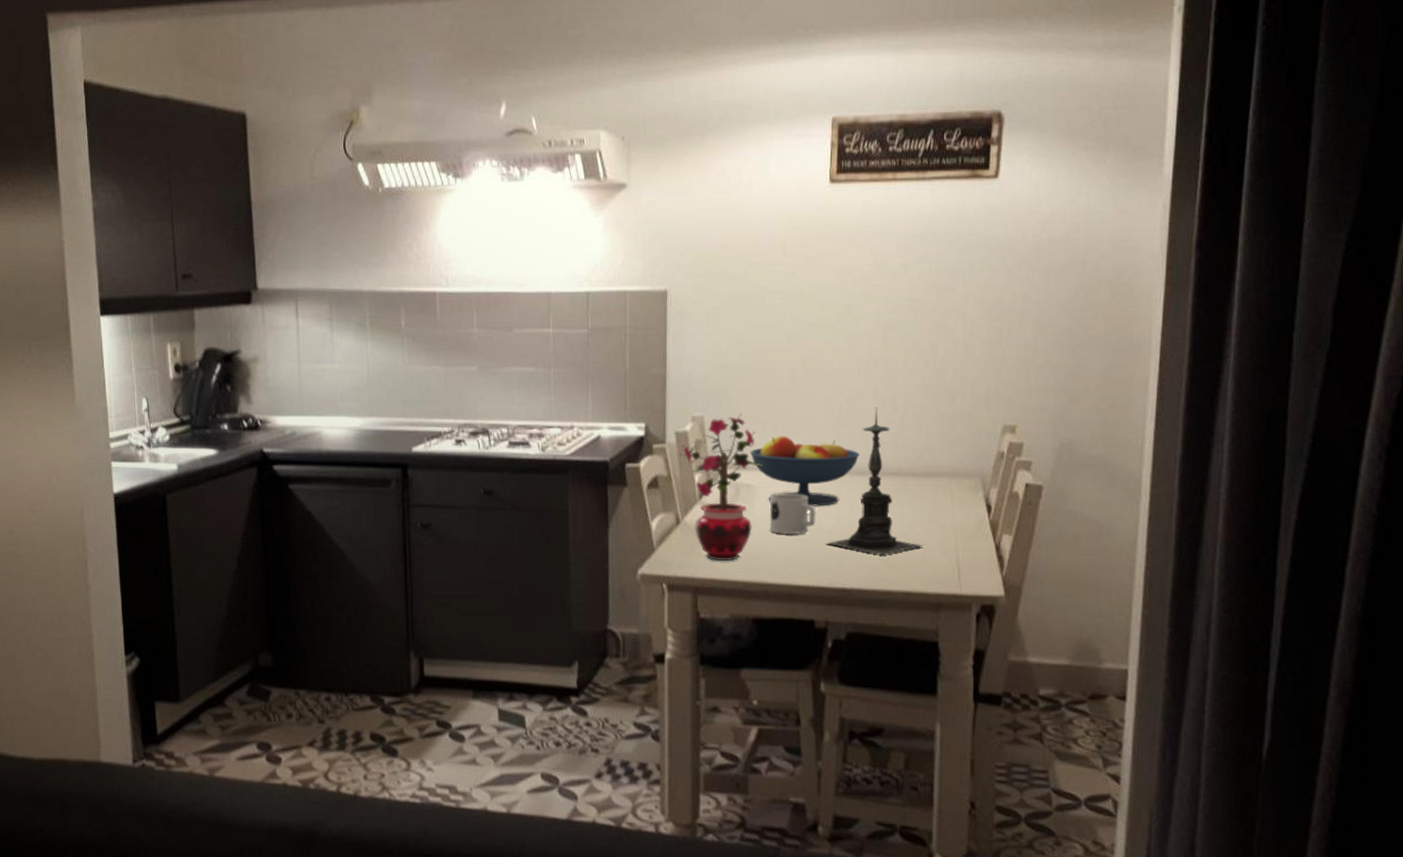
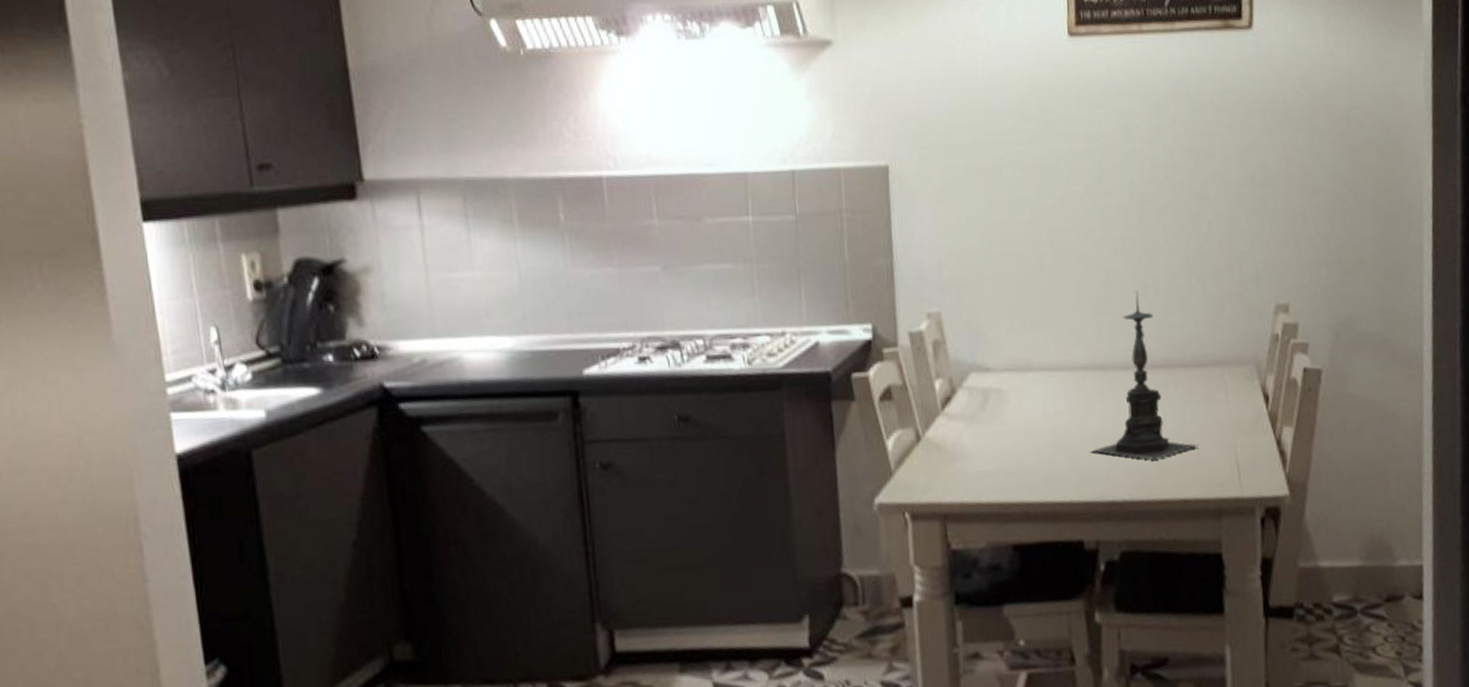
potted plant: present [679,413,763,562] -> none [915,306,1014,482]
fruit bowl: present [749,436,860,507] -> none [997,330,1122,410]
mug: present [769,493,817,535] -> none [1024,396,1078,444]

